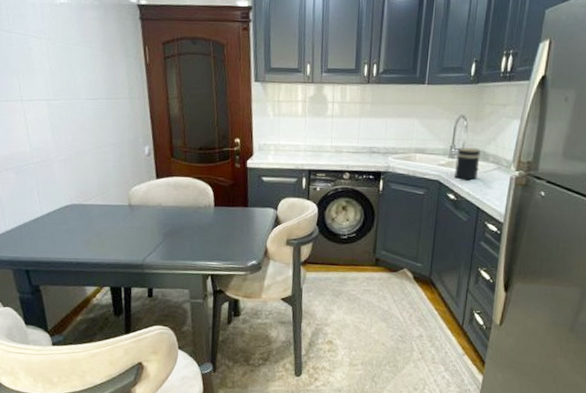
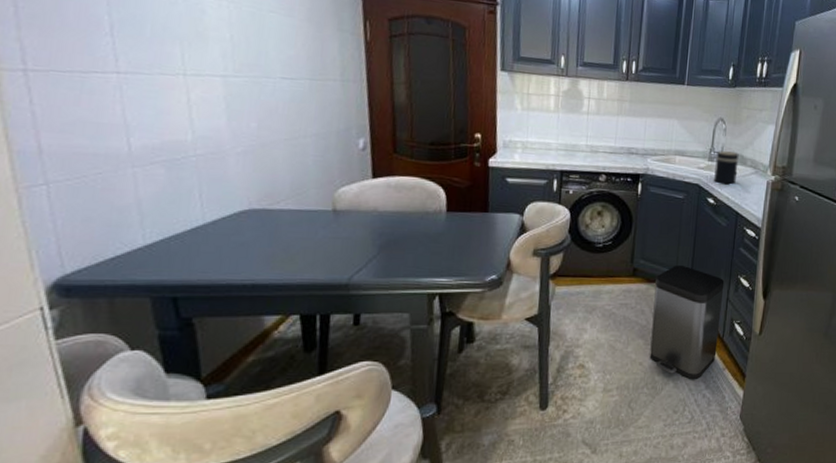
pedal bin: none [391,257,465,363] -> present [650,265,725,380]

